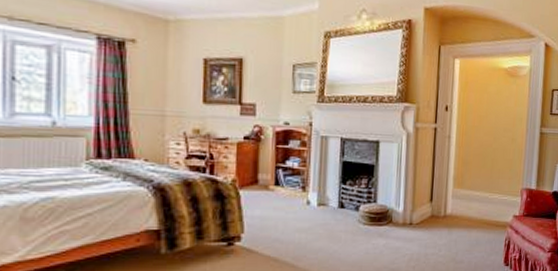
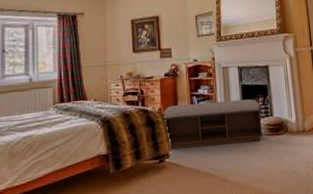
bench: none [236,178,363,232] -> present [162,99,264,150]

